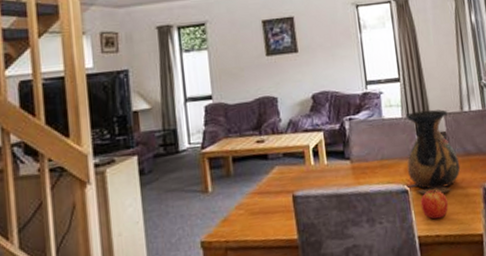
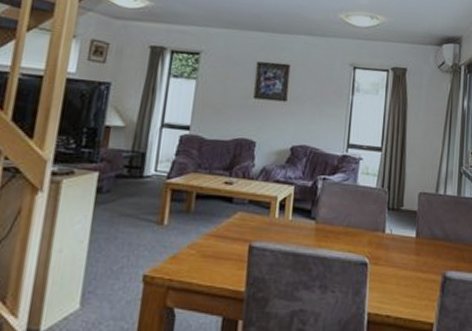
vase: present [405,109,461,195] -> none [367,184,425,273]
apple: present [420,189,449,220] -> none [377,267,405,299]

